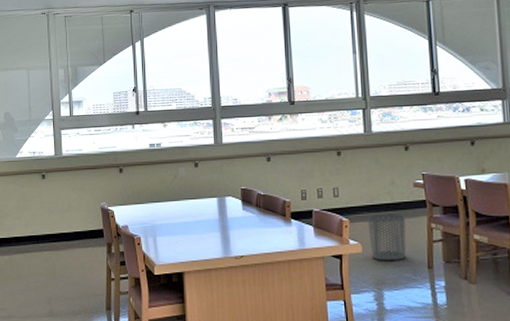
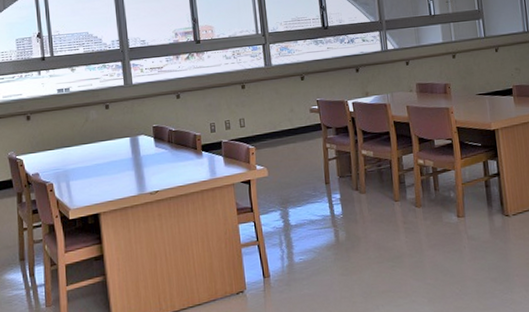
waste bin: present [368,214,407,261] -> none [271,138,307,182]

